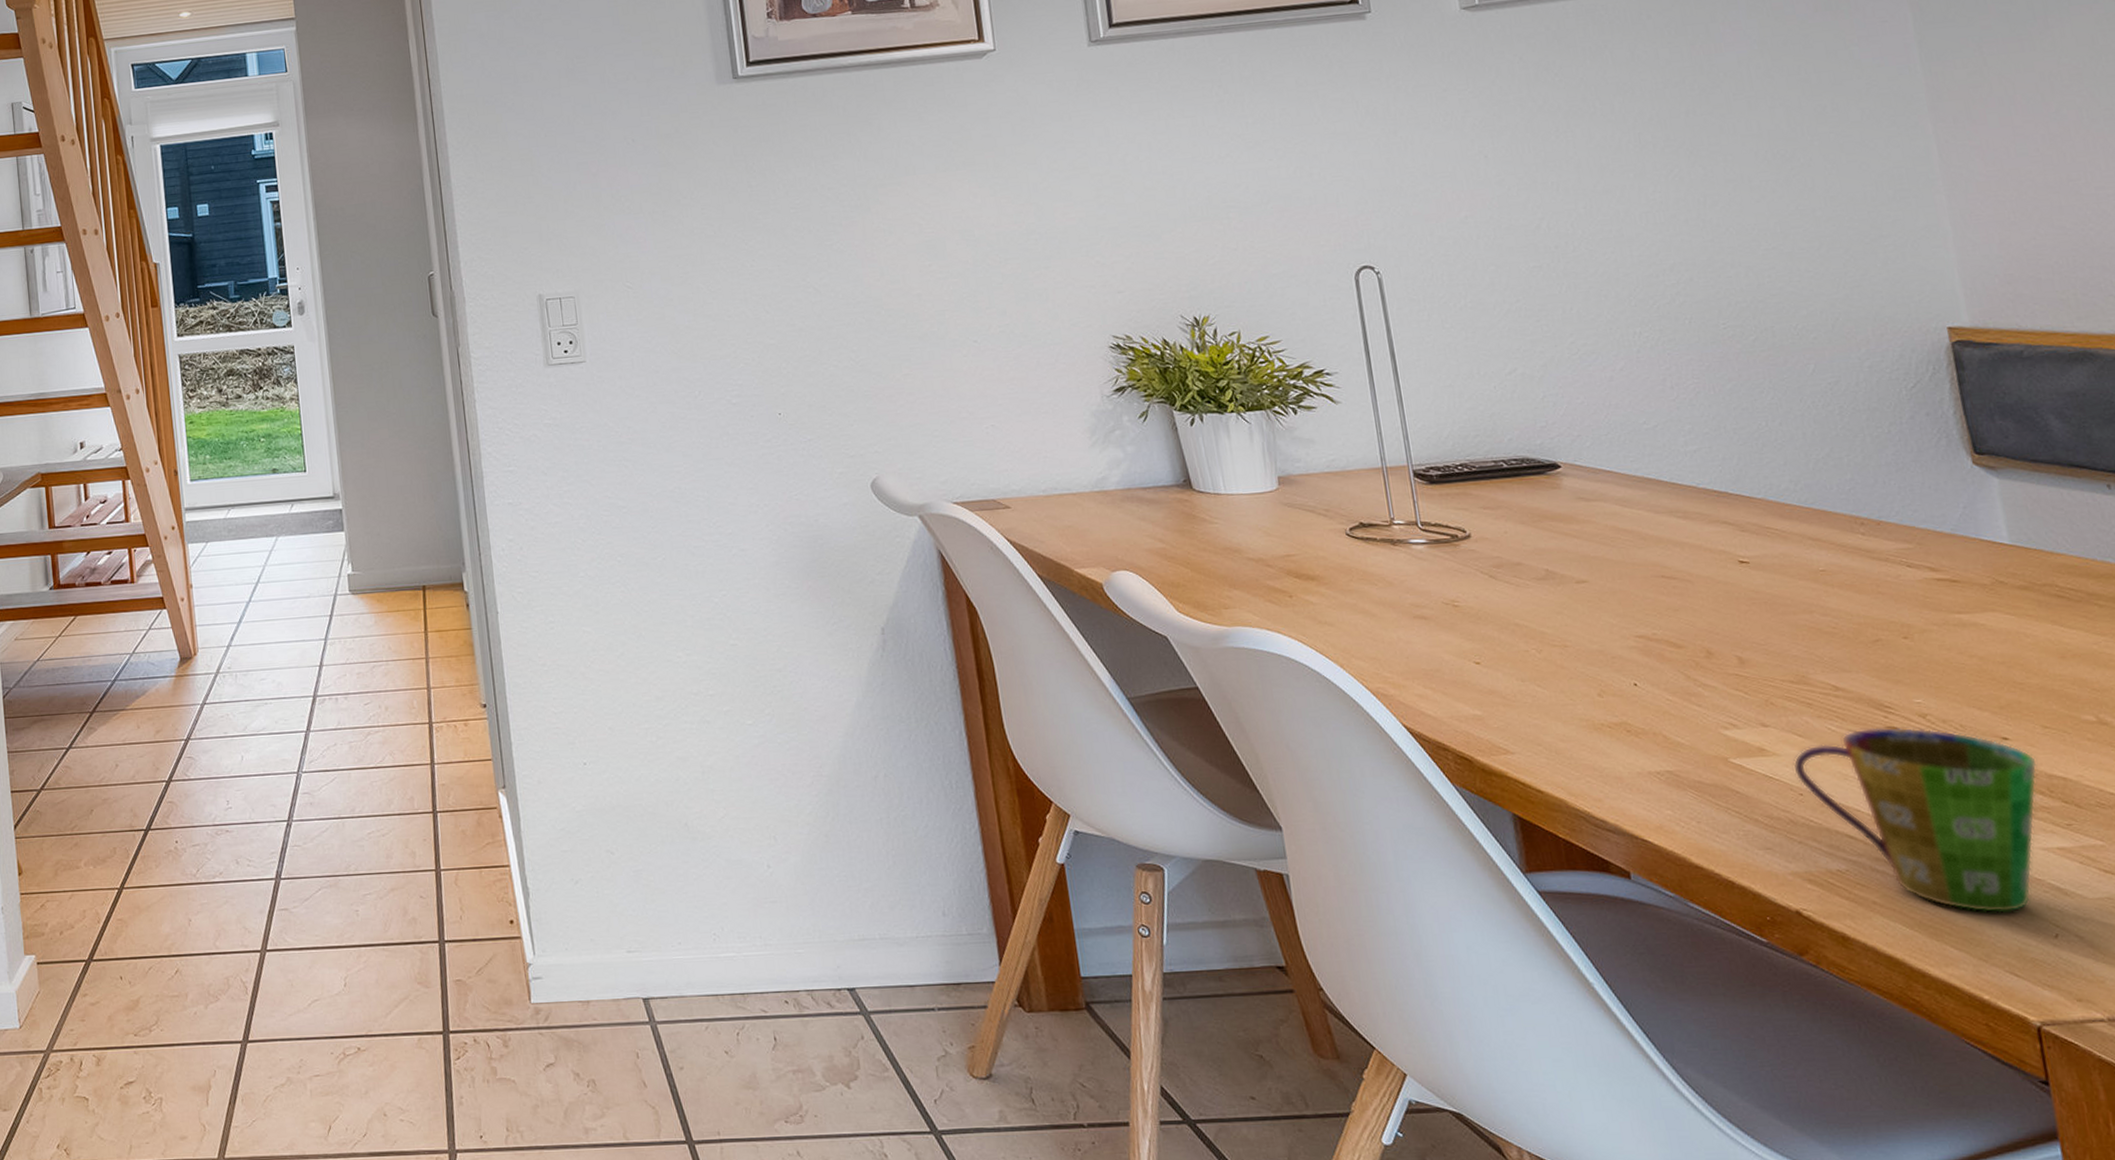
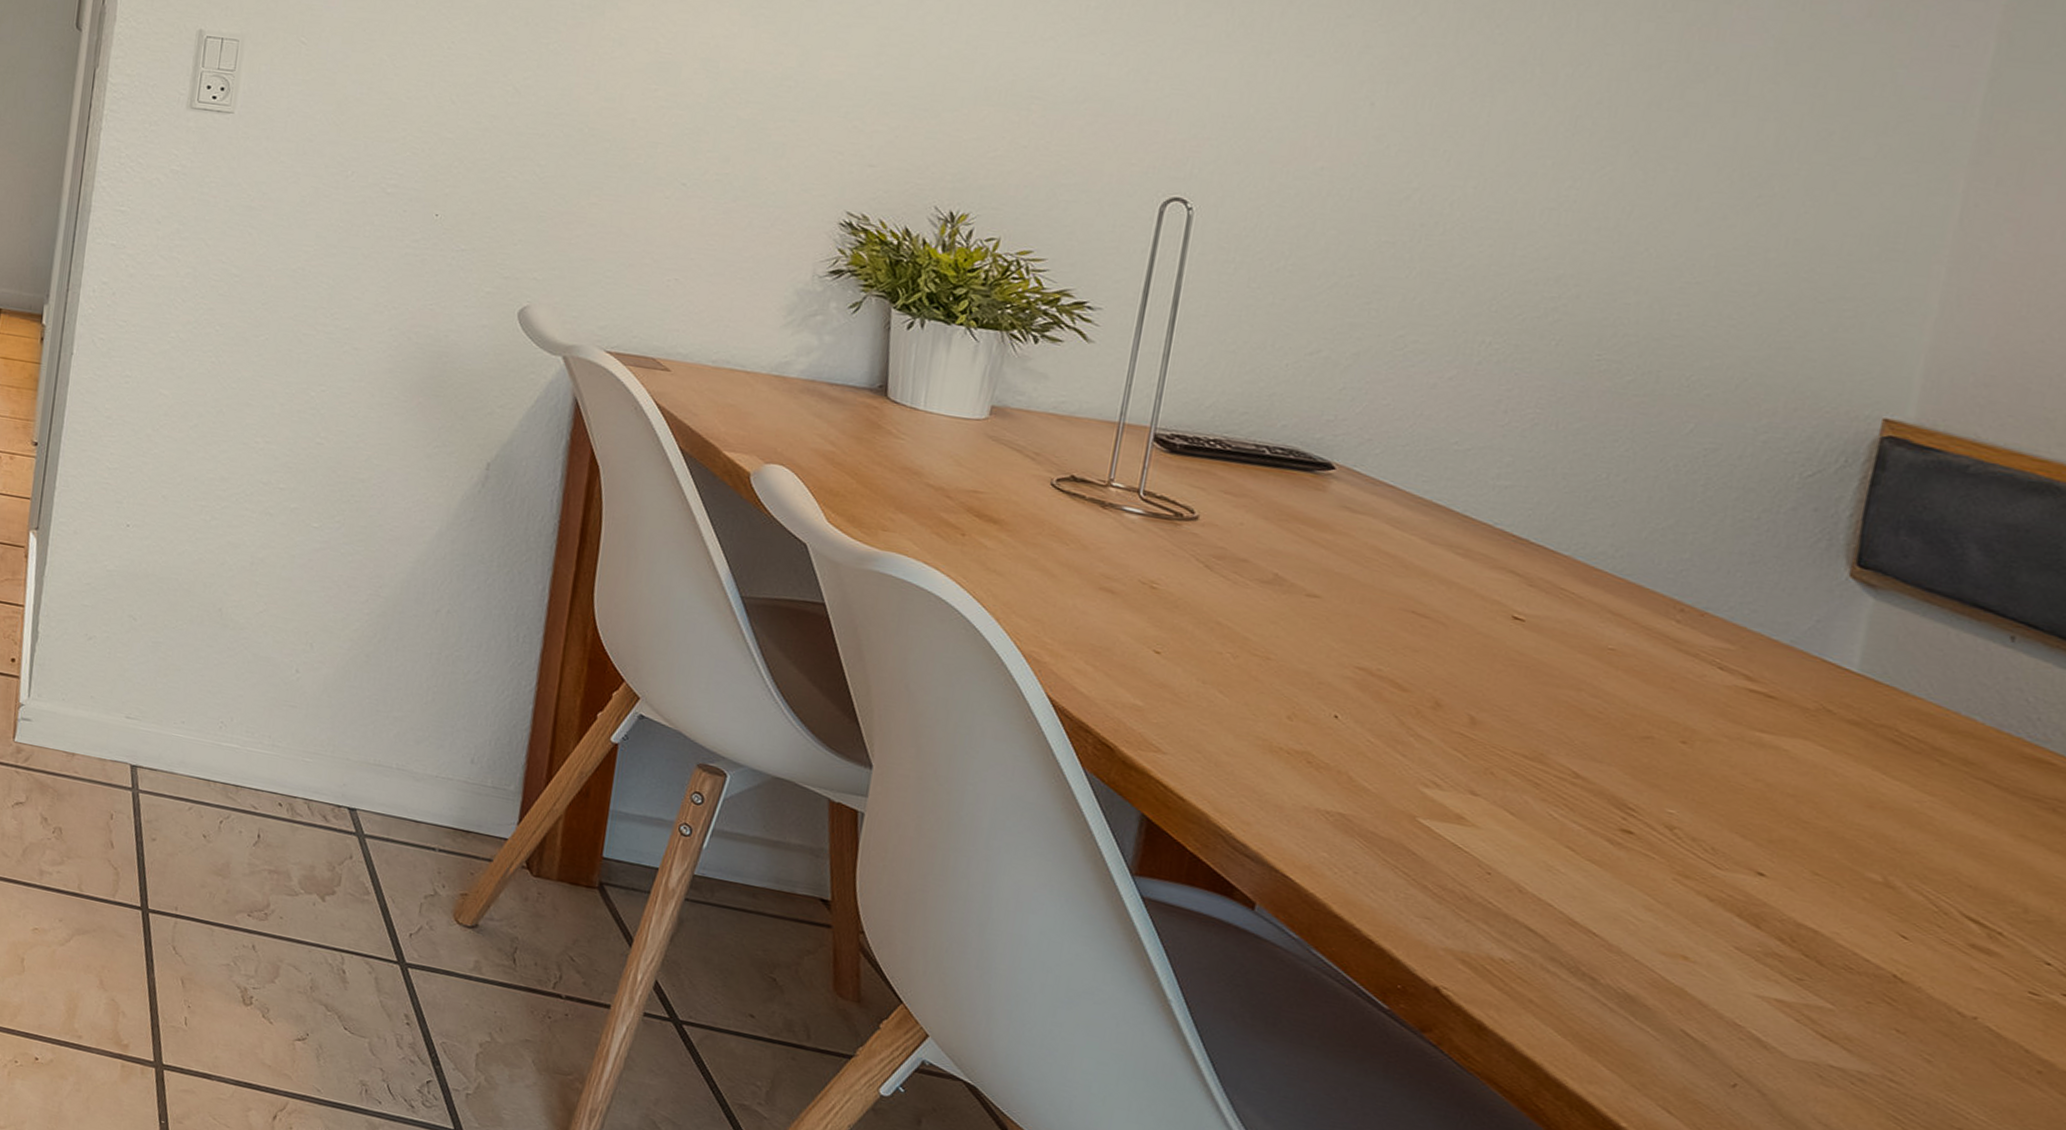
cup: present [1793,726,2037,913] -> none [1489,823,1790,1050]

